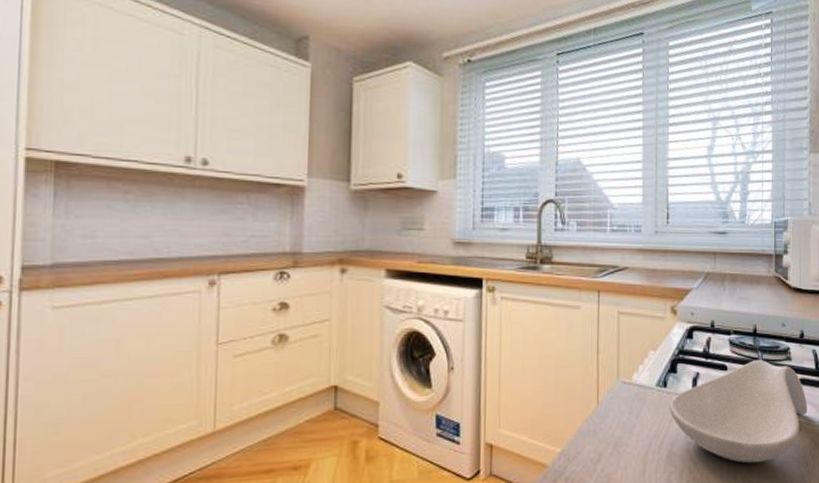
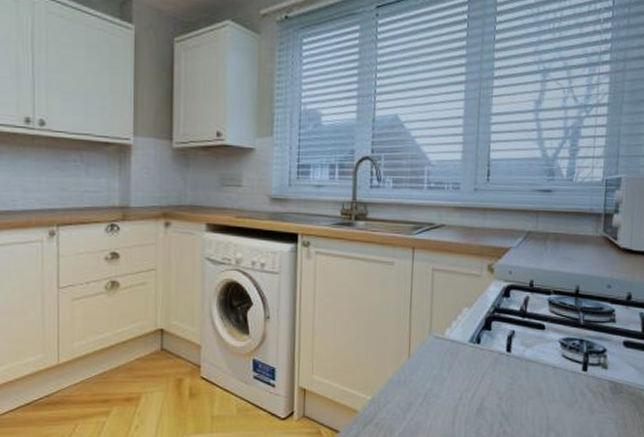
spoon rest: present [669,360,808,463] -> none [481,321,631,421]

